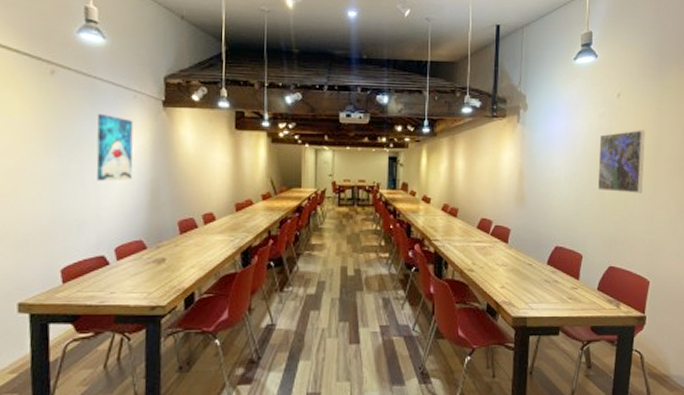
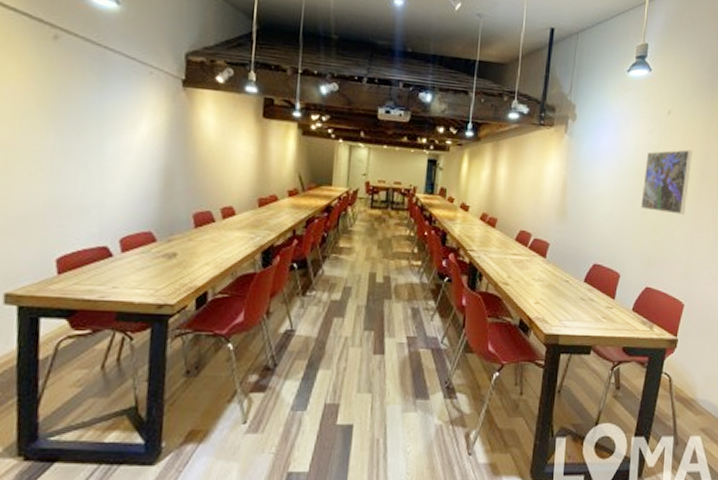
wall art: present [96,114,134,182] -> none [103,89,148,165]

